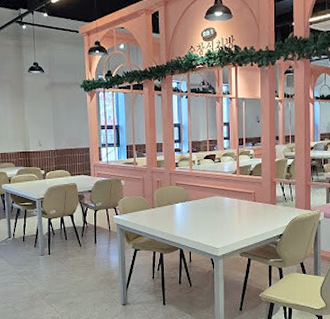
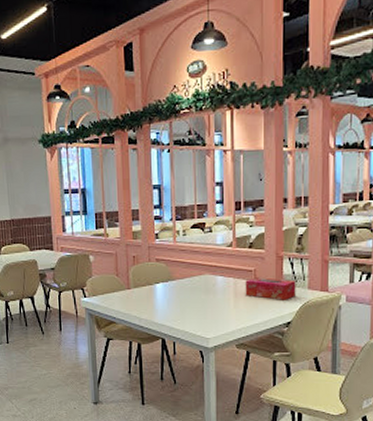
tissue box: none [247,198,286,217] -> present [245,277,296,300]

